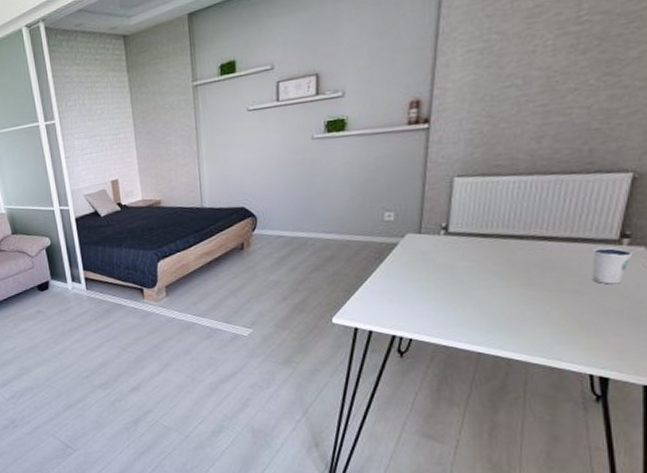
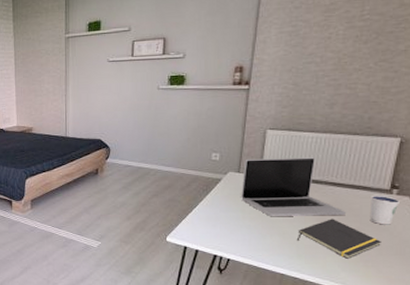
laptop: none [423,207,562,285] -> present [241,157,347,217]
notepad: none [496,281,609,329] -> present [296,219,382,259]

